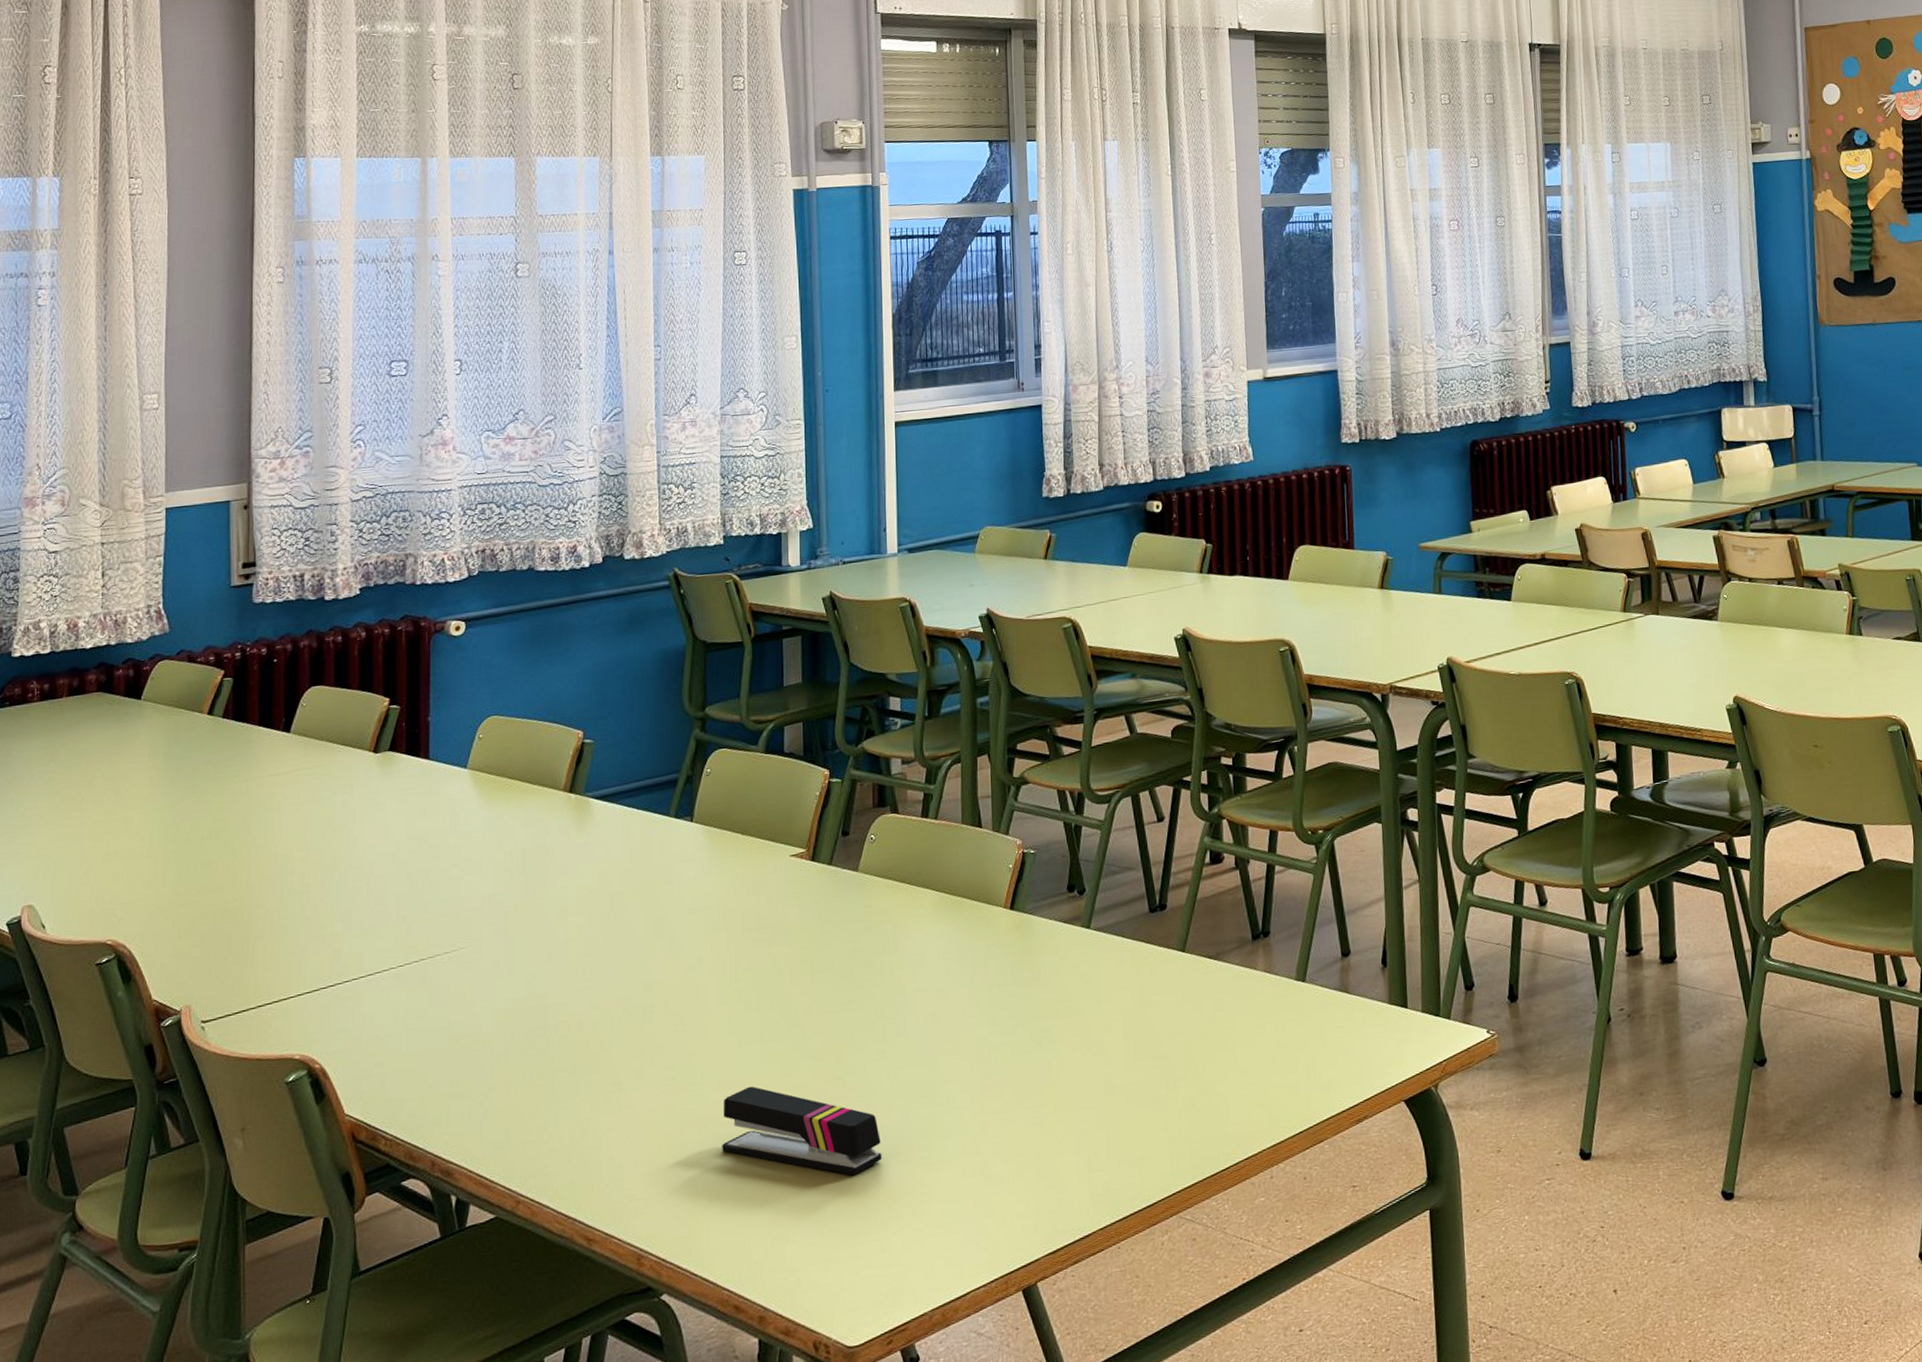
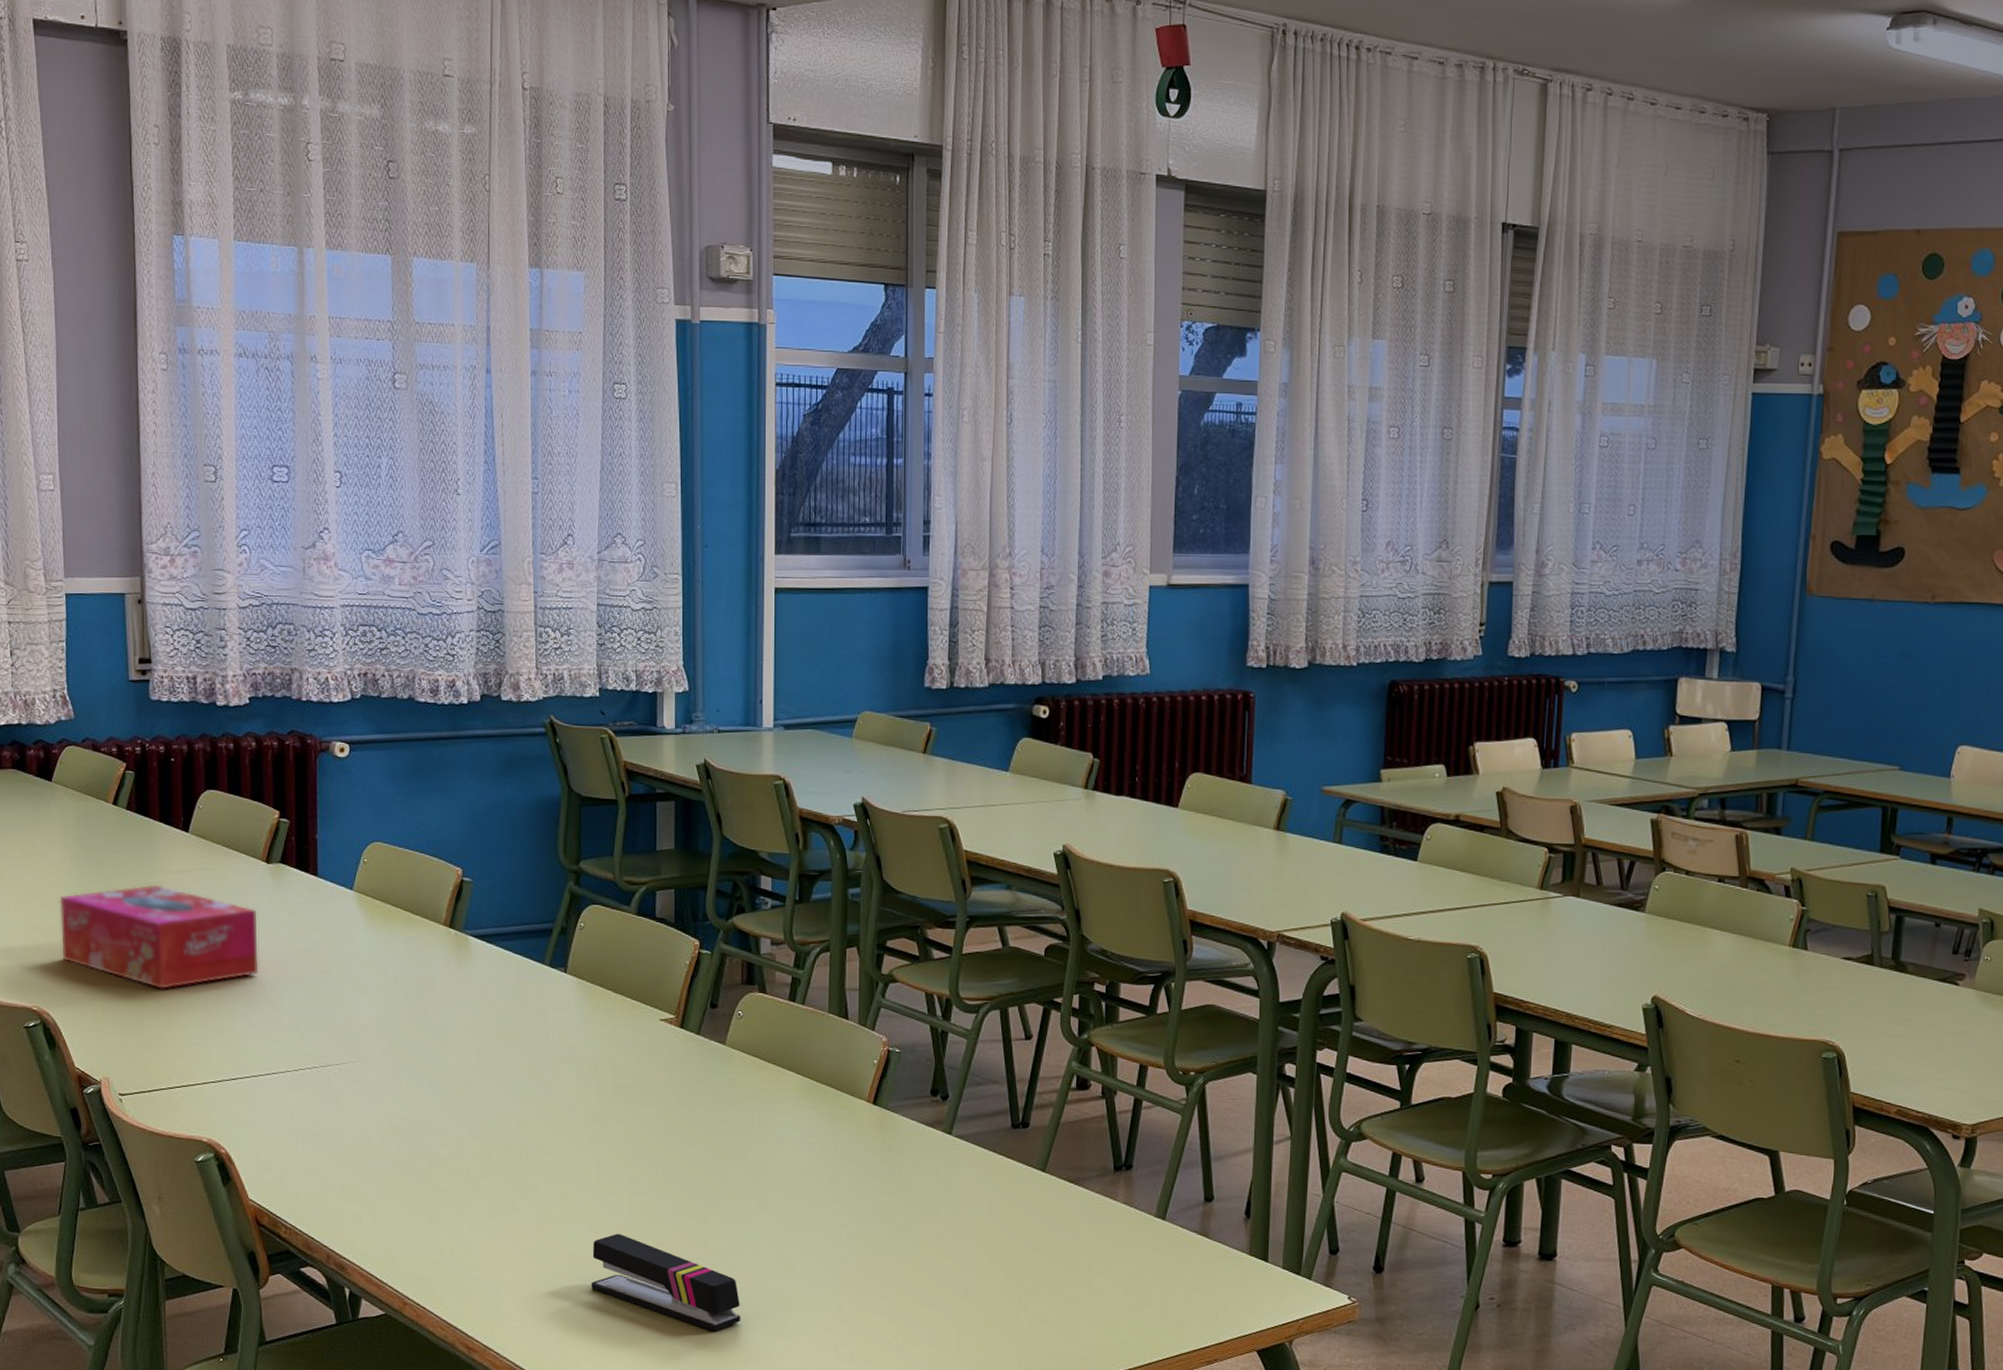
tissue box: none [143,791,363,901] -> present [59,884,259,989]

